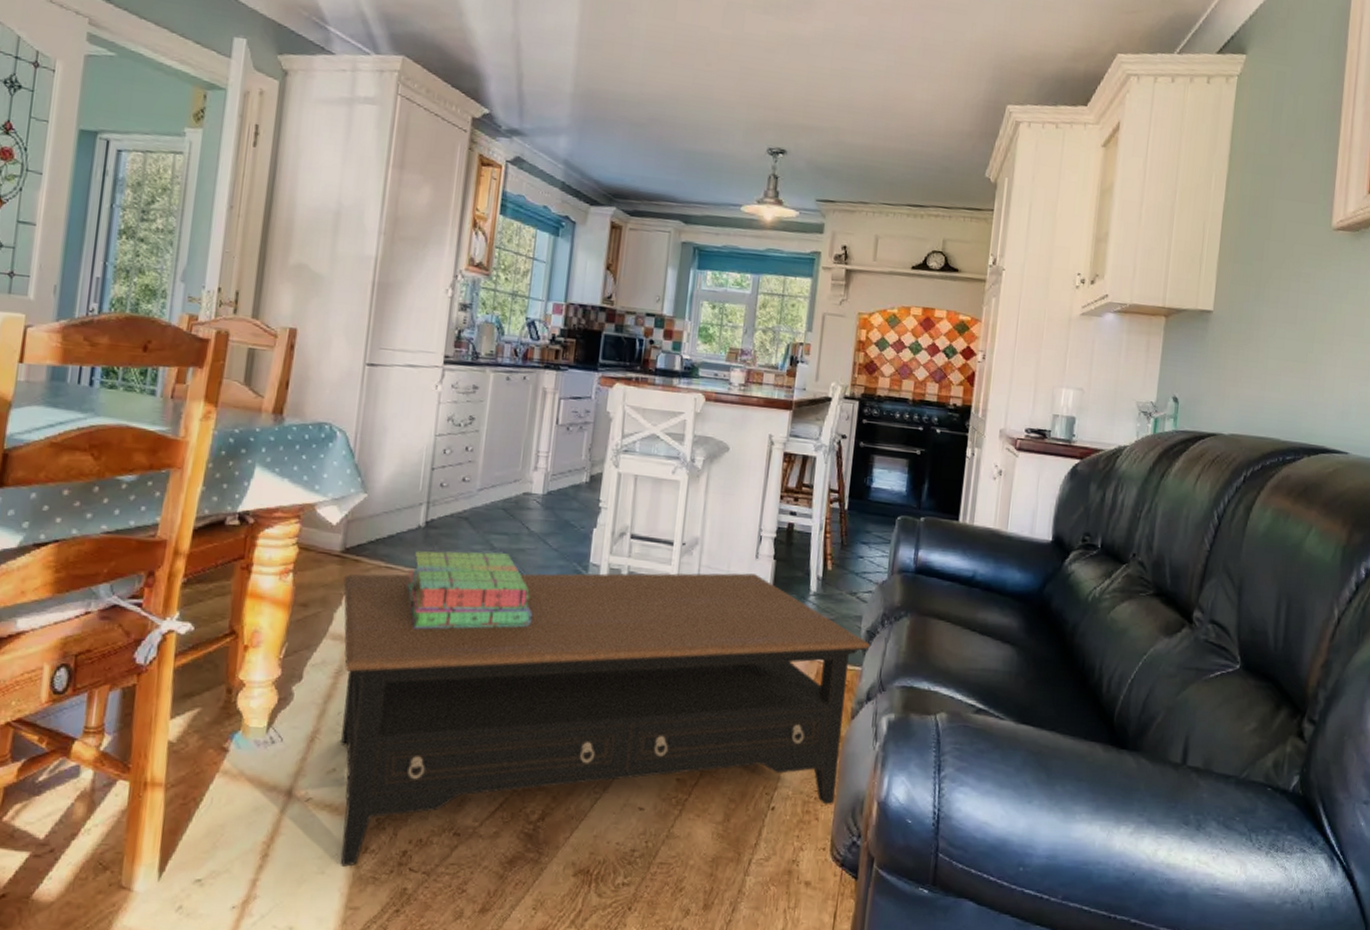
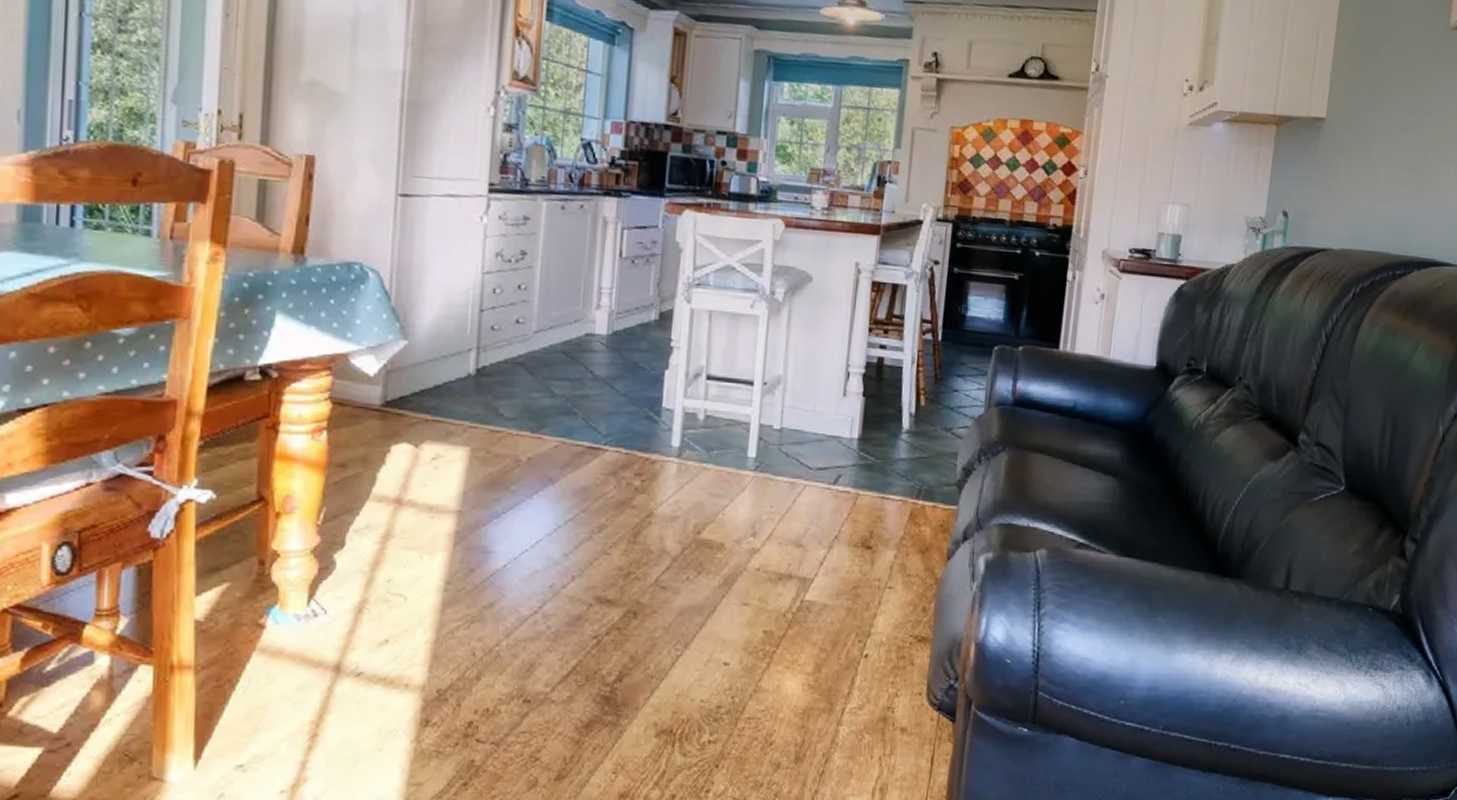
coffee table: present [340,573,870,867] -> none [386,412,967,742]
stack of books: present [406,551,532,630] -> none [457,400,600,487]

